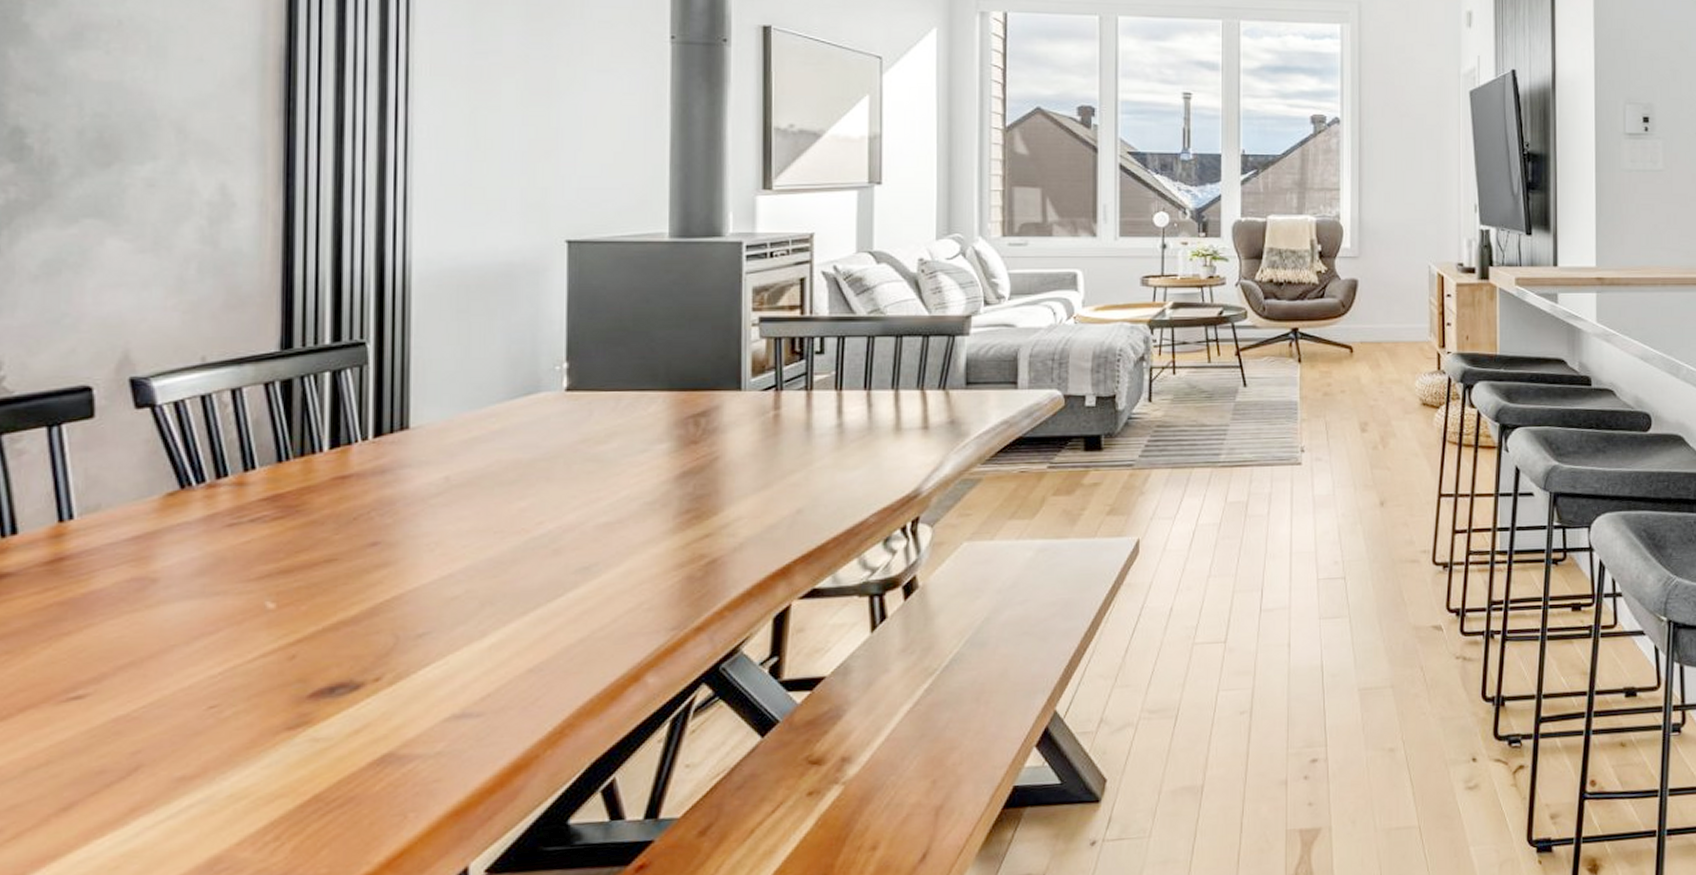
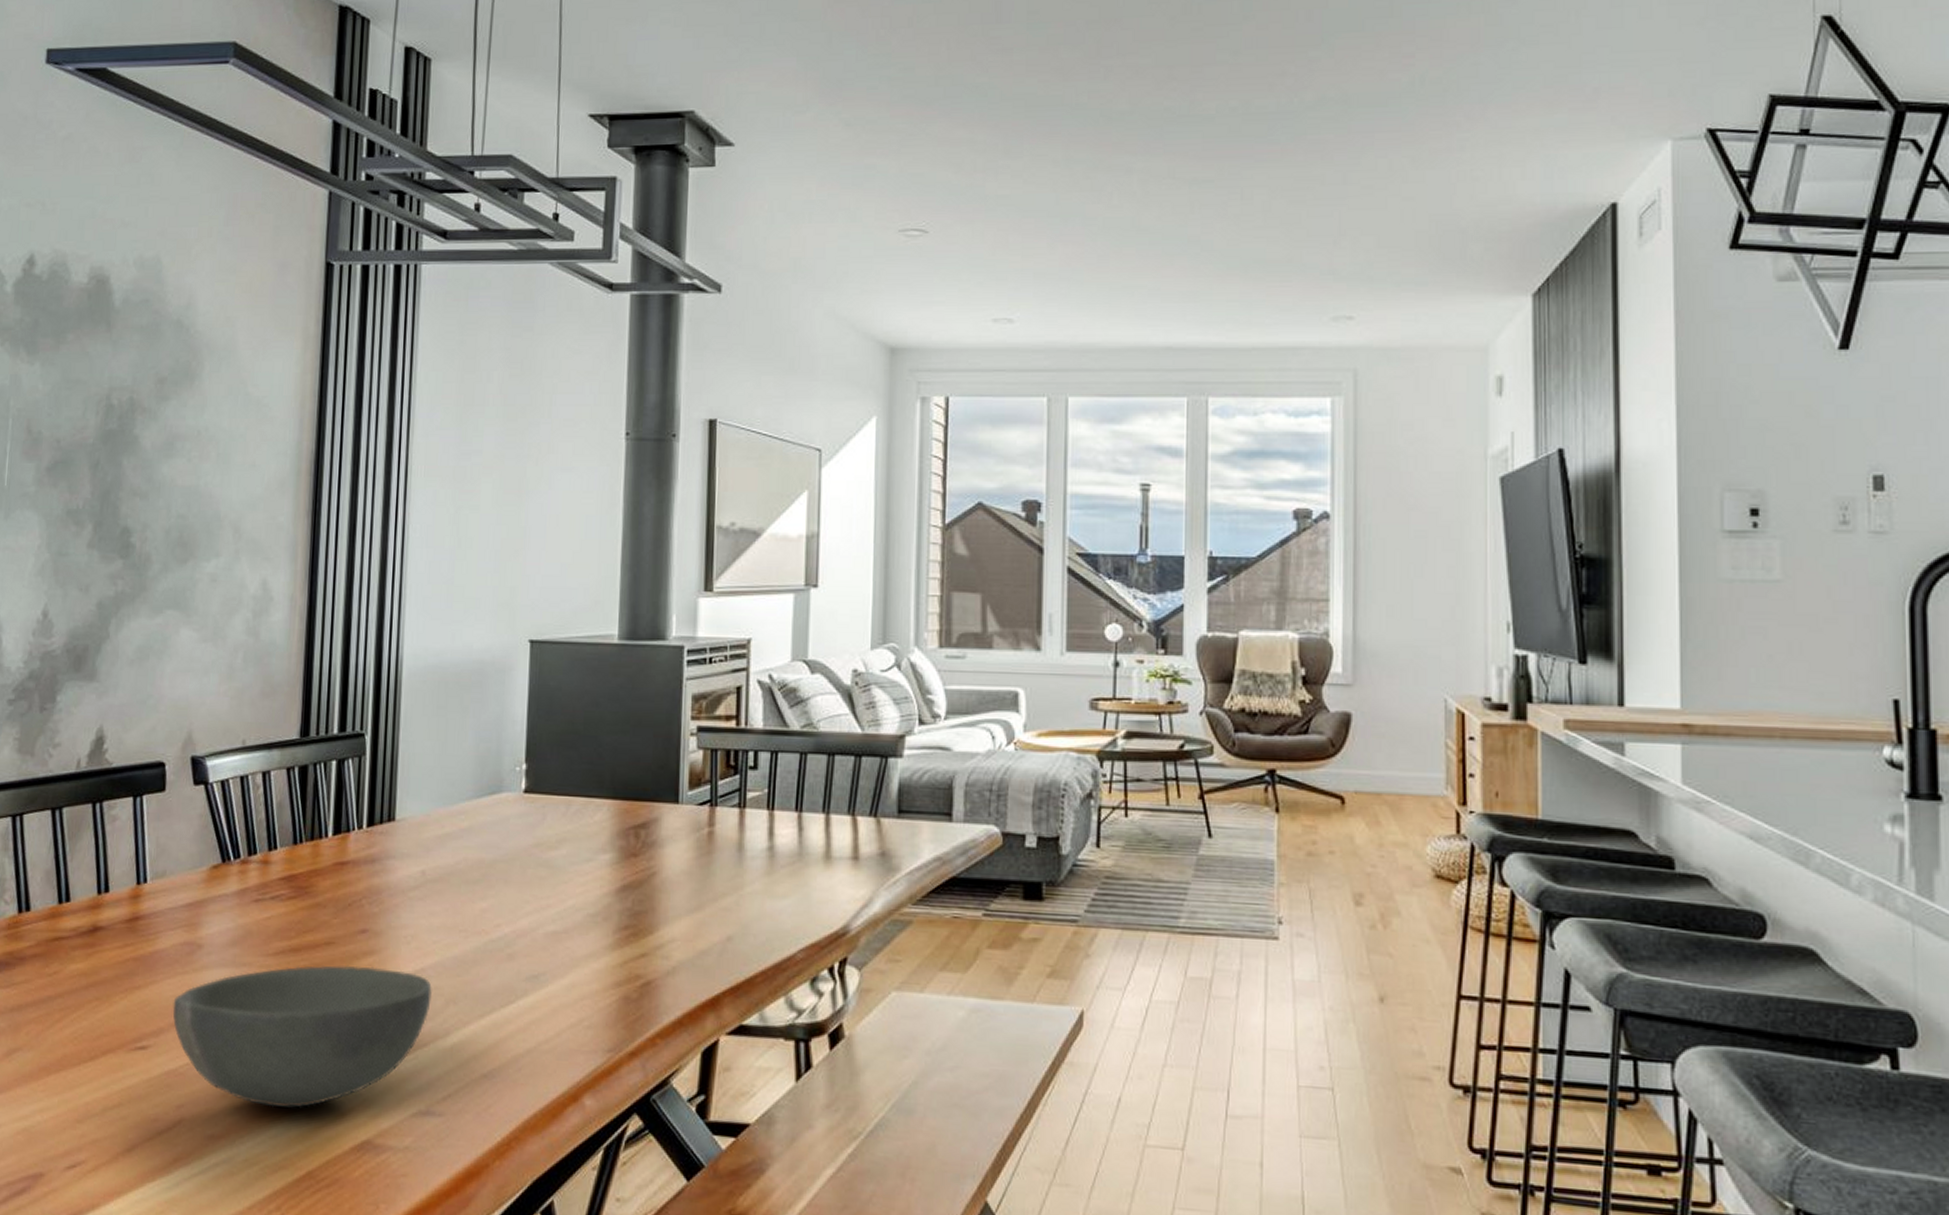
bowl: none [119,578,463,737] -> present [172,965,432,1108]

